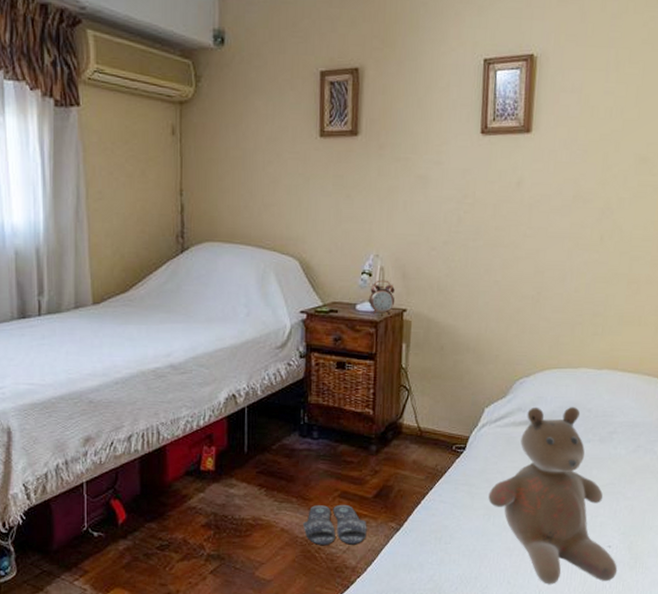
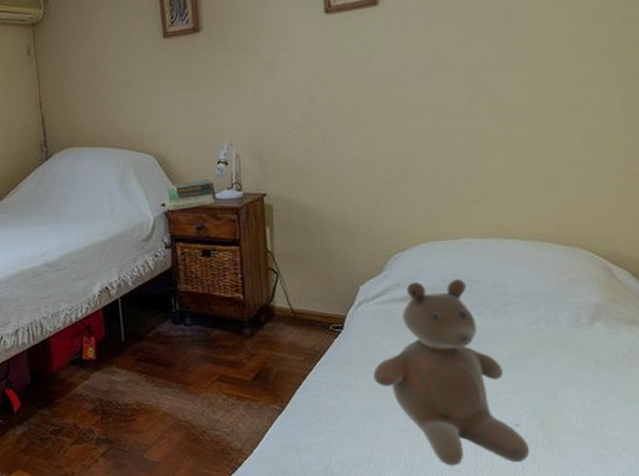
books: none [303,289,356,319] -> present [164,179,215,210]
slippers: present [303,504,367,546] -> none [185,387,249,429]
alarm clock: present [368,279,395,315] -> none [227,167,253,202]

